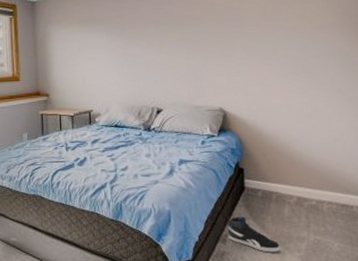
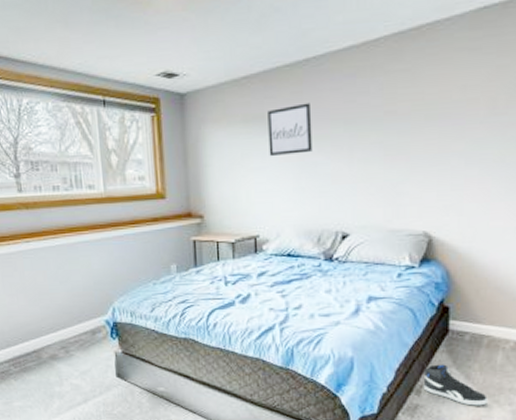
wall art: none [98,9,132,49] -> present [268,102,313,157]

